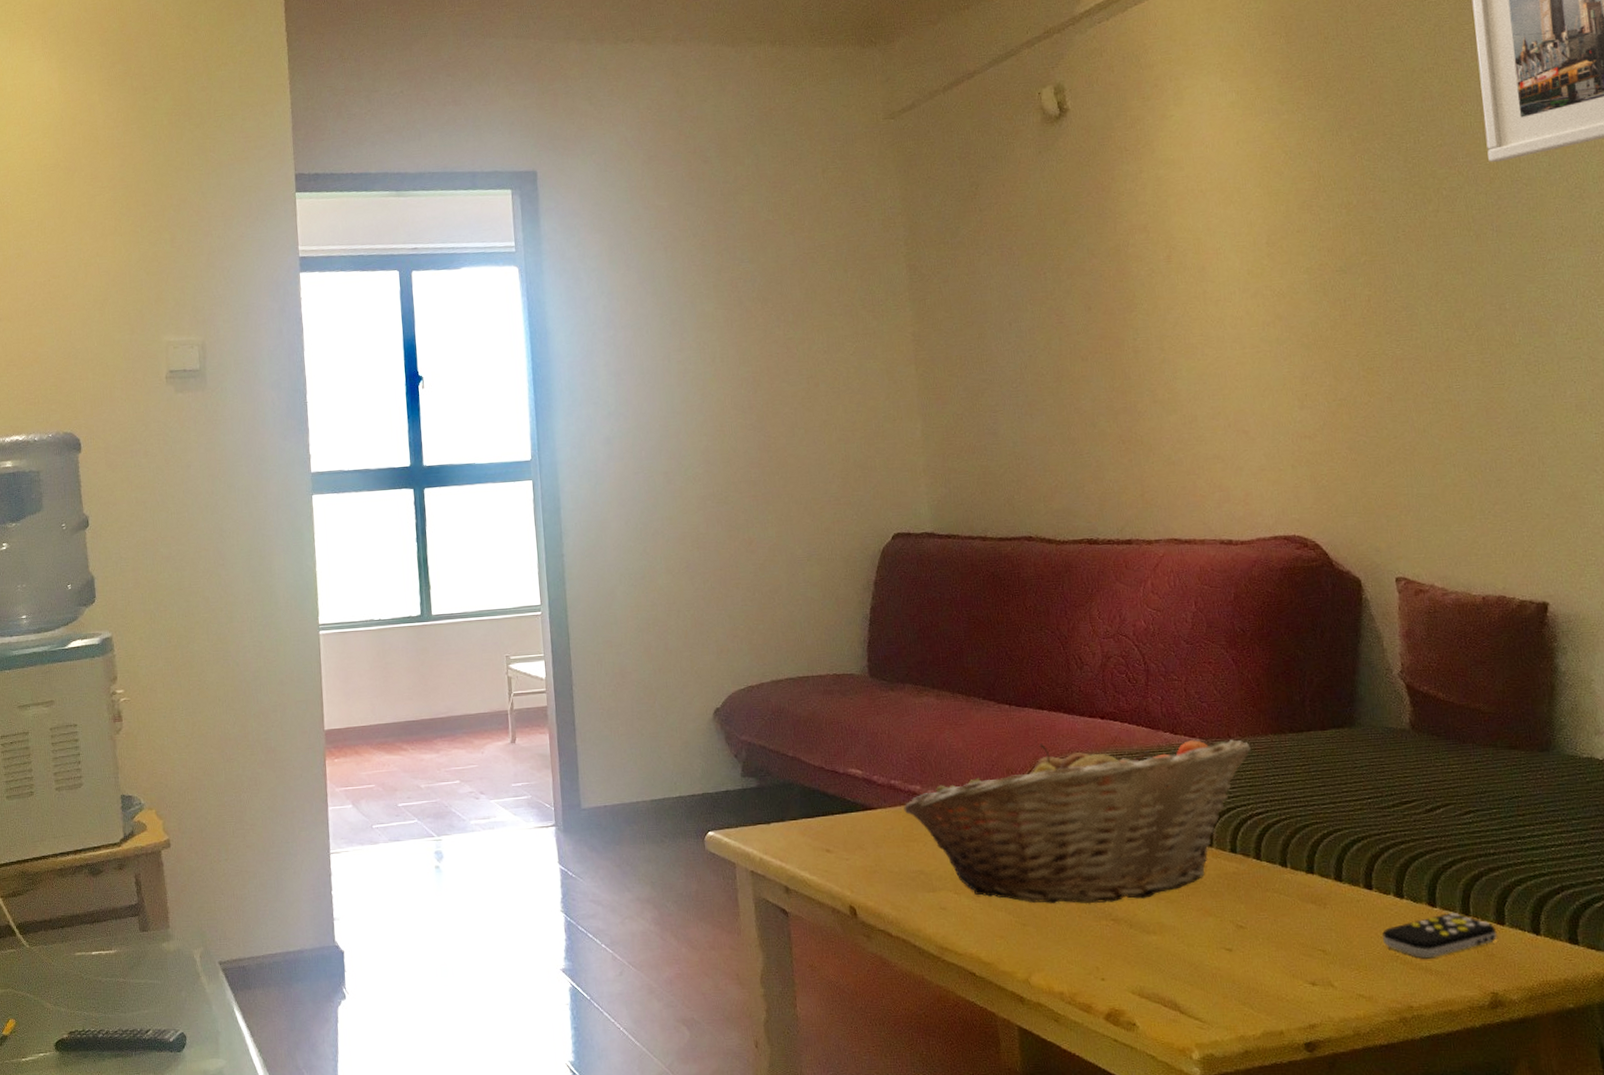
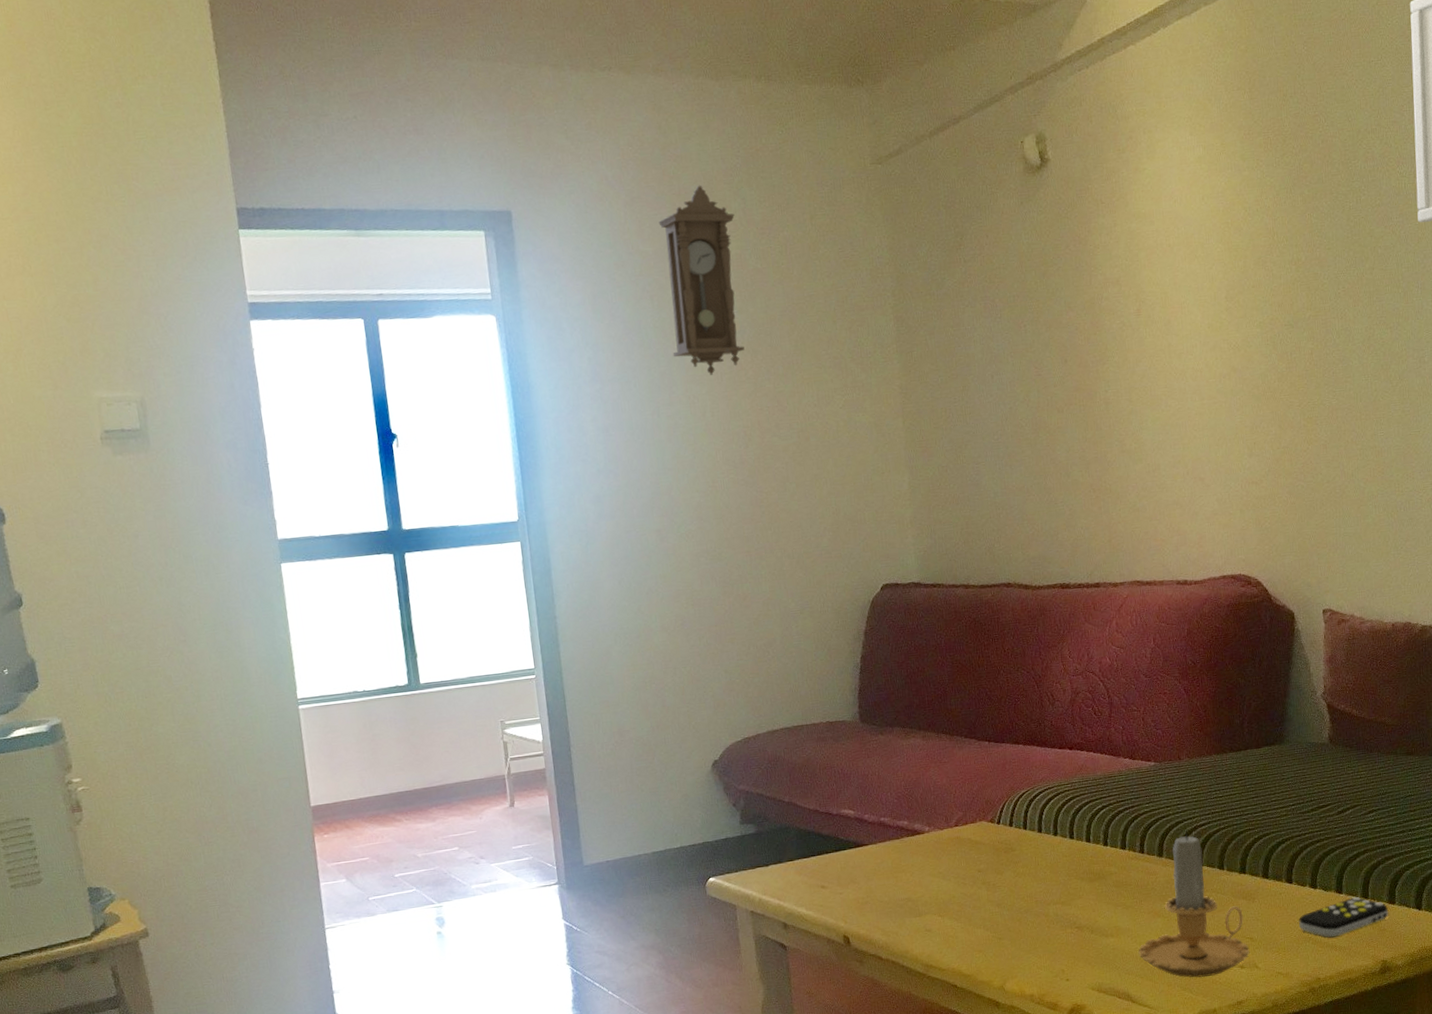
pendulum clock: none [674,143,755,322] -> present [658,185,745,375]
fruit basket: present [904,739,1251,904] -> none [892,761,1197,919]
candle: none [1186,819,1323,991] -> present [1138,830,1250,978]

